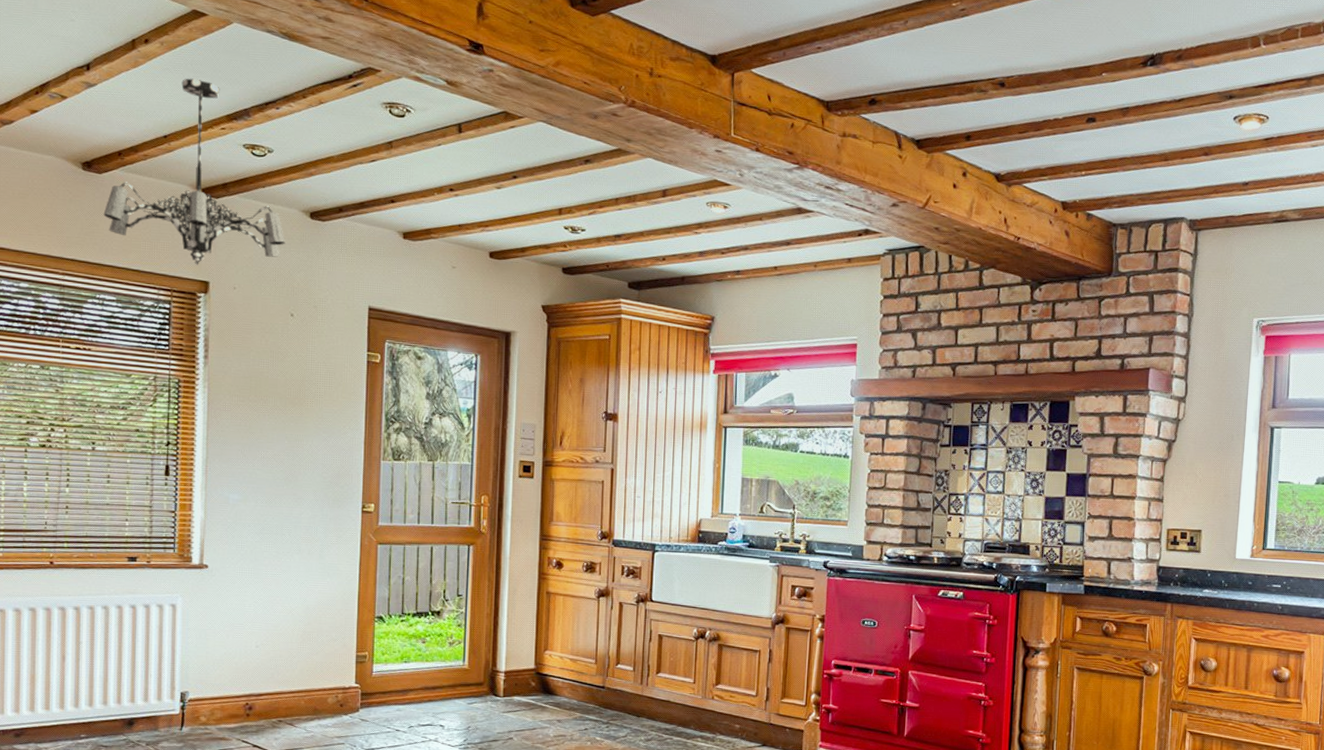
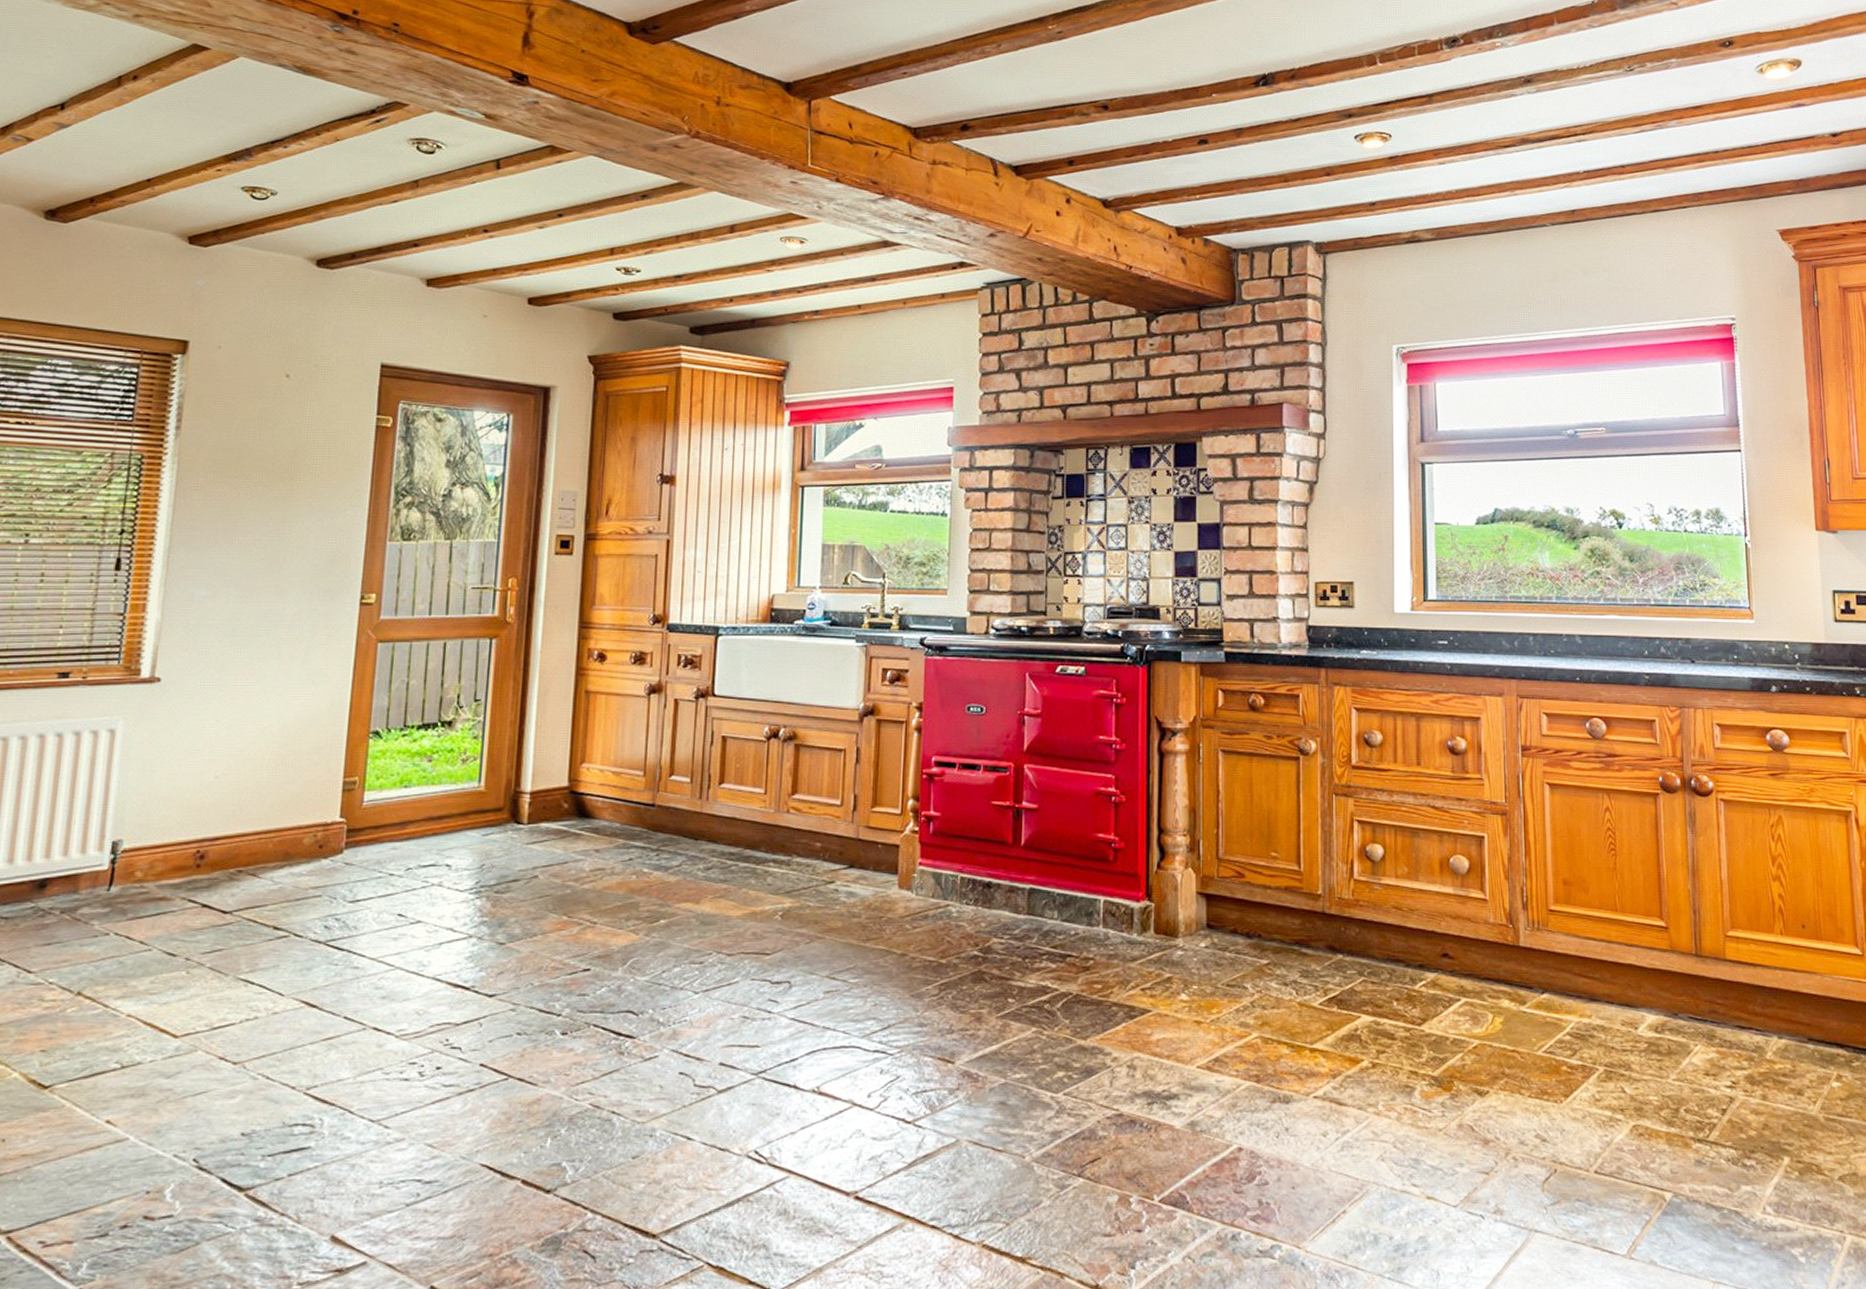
chandelier: present [103,78,285,265] -> none [65,116,285,323]

